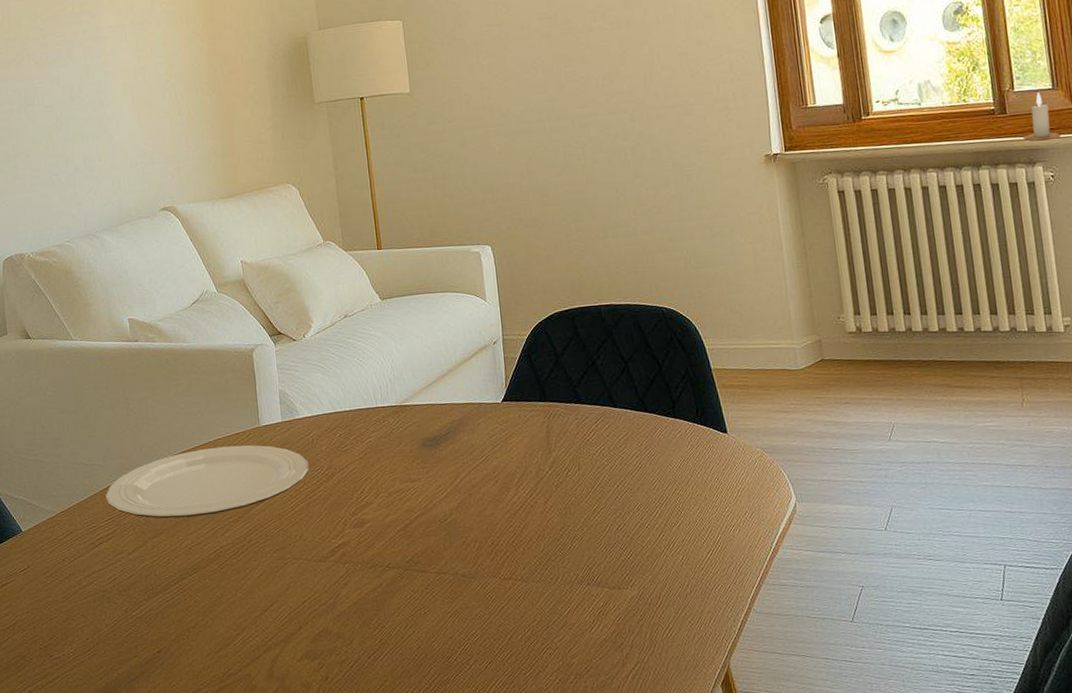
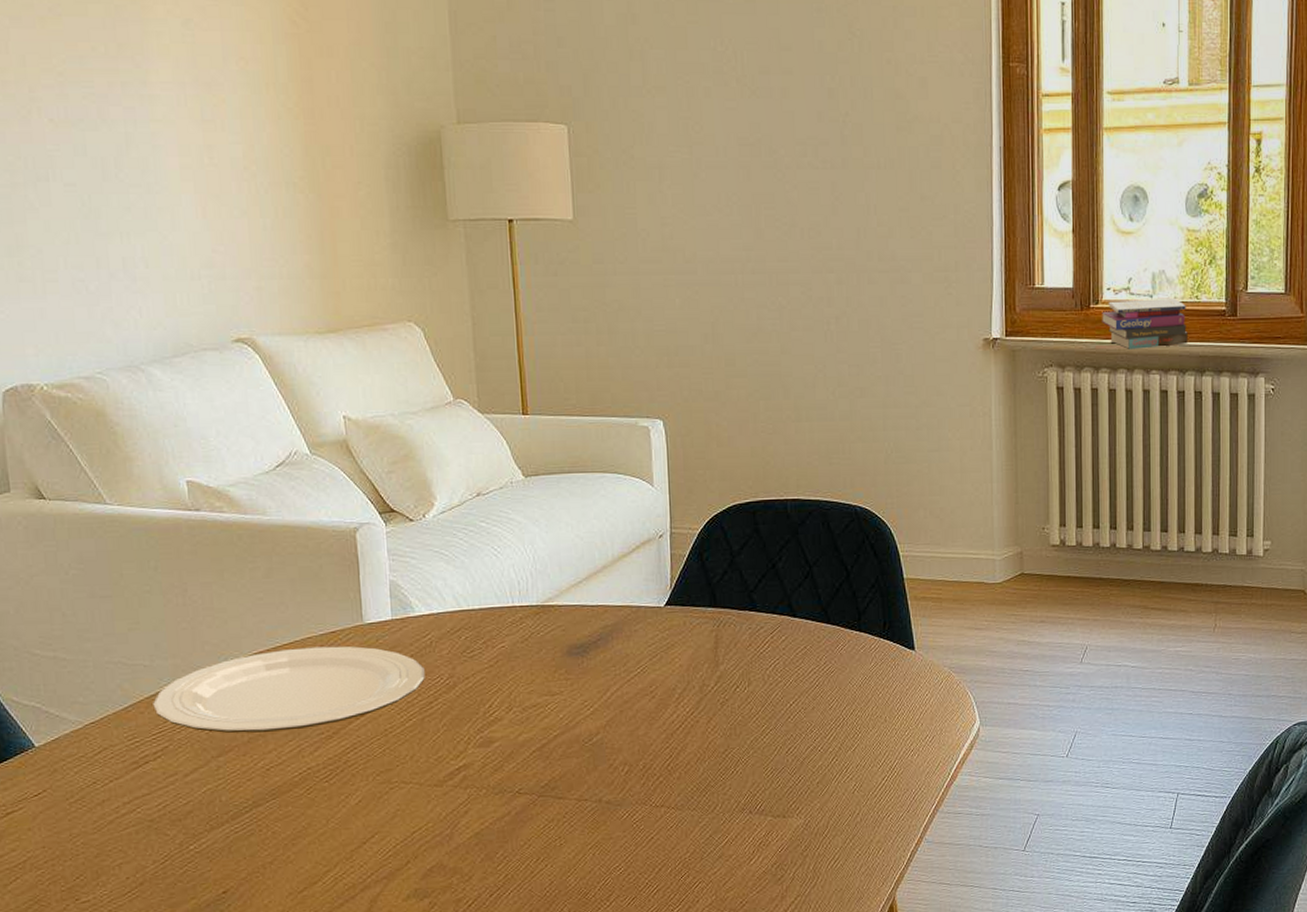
books: none [873,103,961,153] -> present [1102,297,1188,351]
candle: present [1024,92,1062,142] -> none [1250,296,1287,351]

